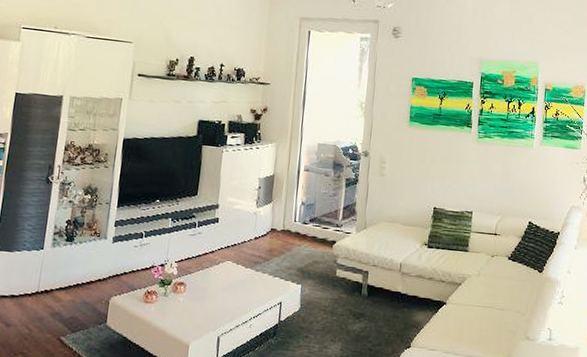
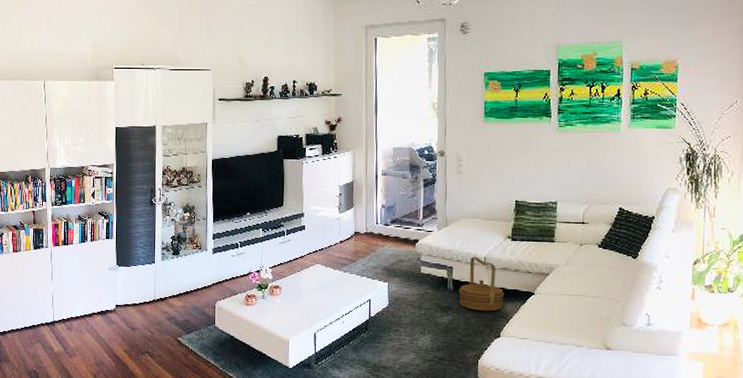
basket: none [372,262,418,320] -> present [458,256,504,311]

